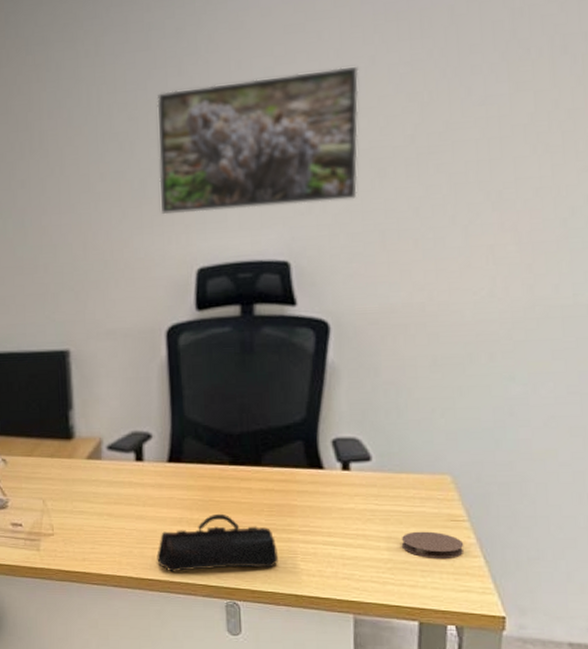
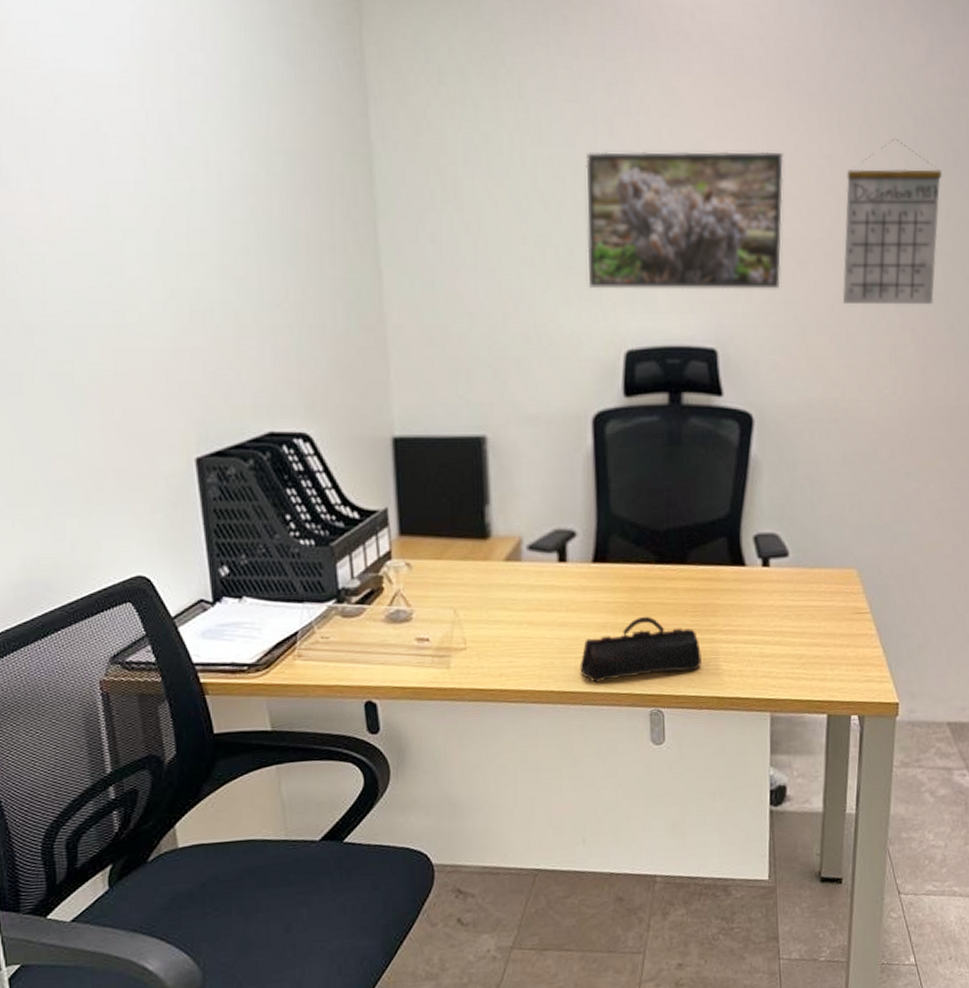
coaster: present [401,531,464,558] -> none [813,624,867,651]
calendar: none [428,34,549,207] -> present [842,139,943,304]

